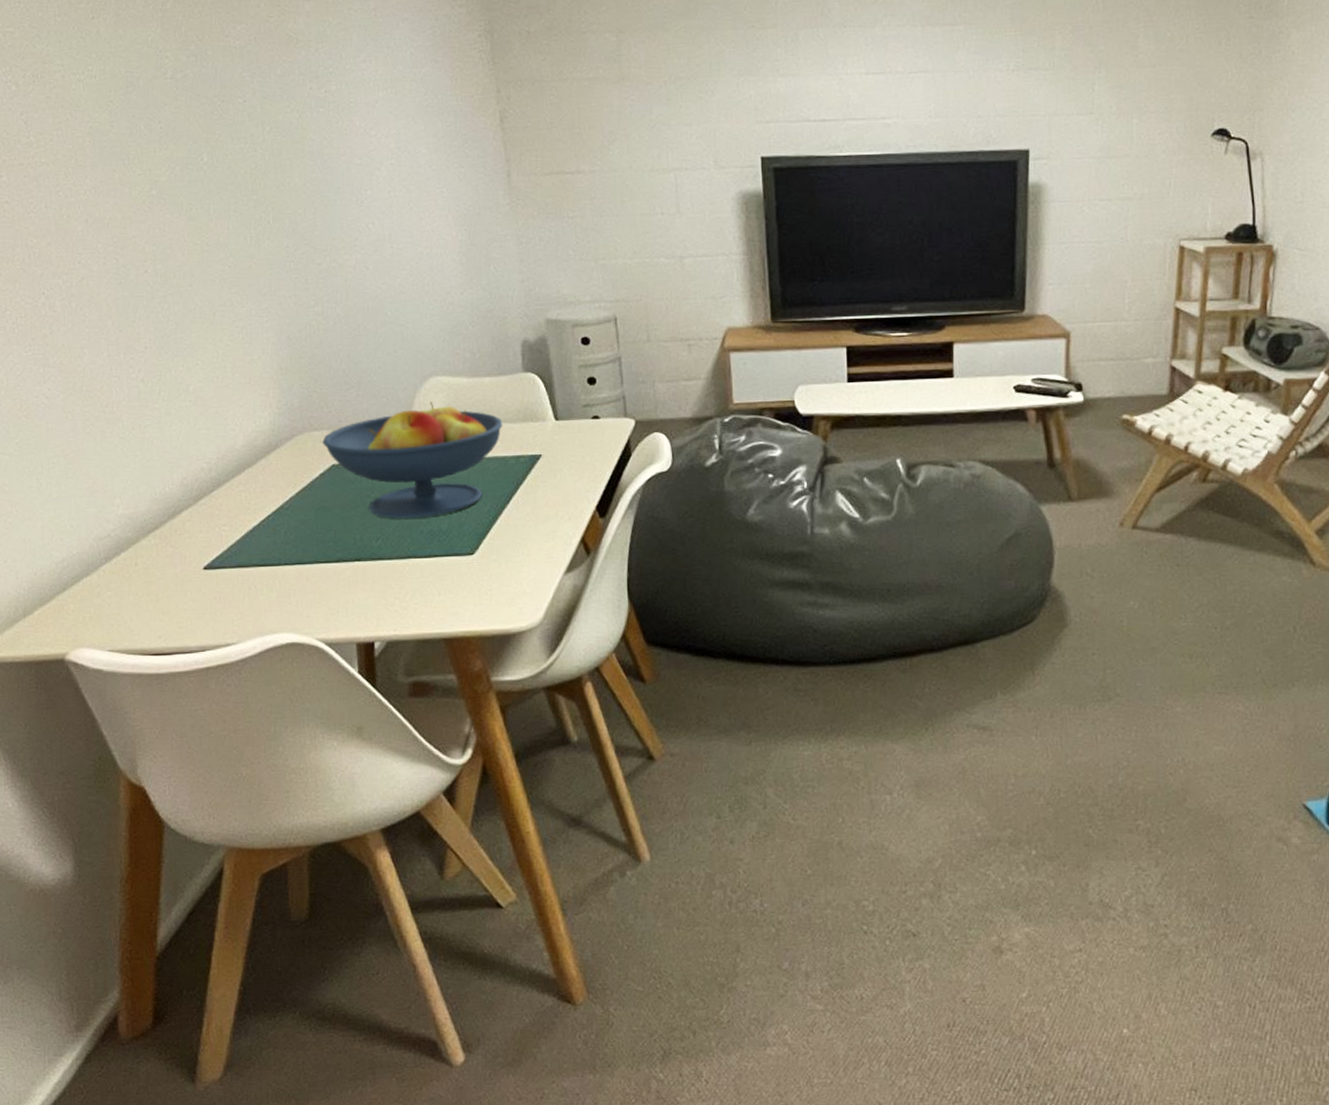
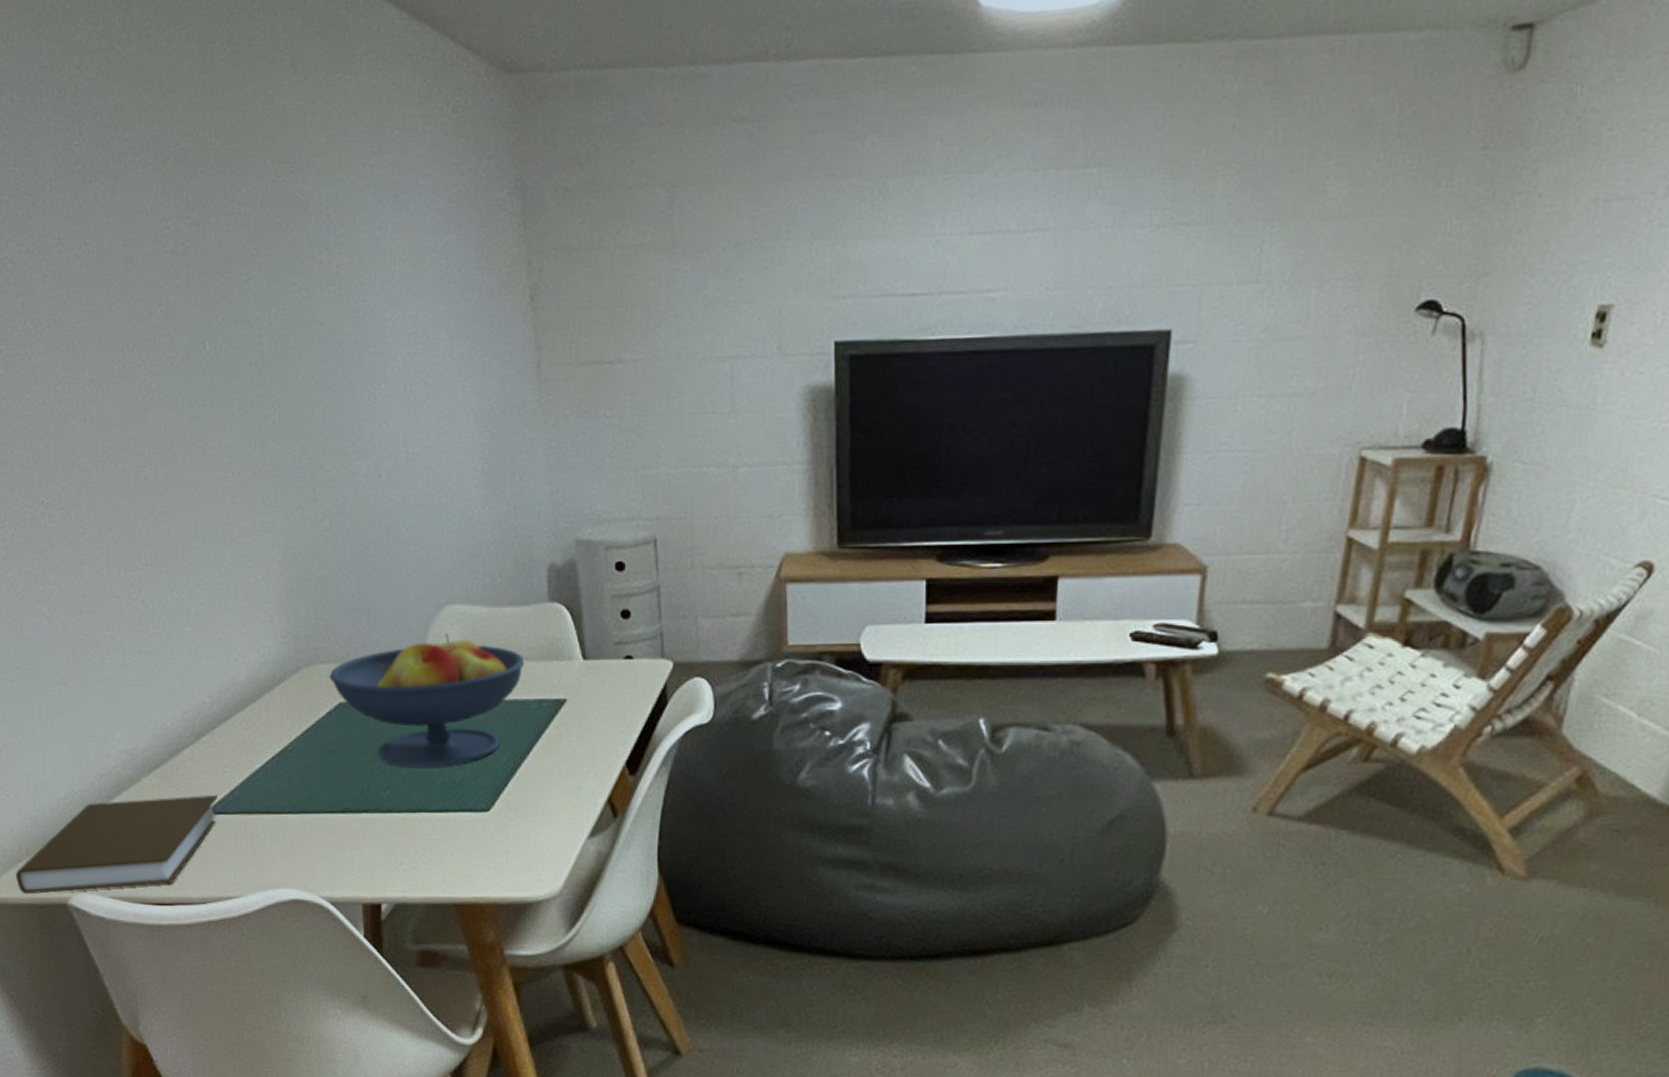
book: none [12,551,216,653] -> present [16,794,218,895]

